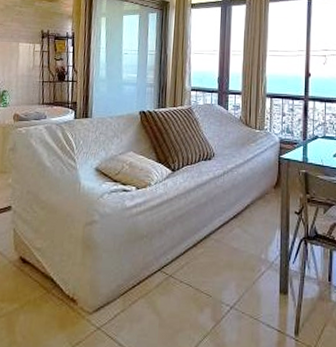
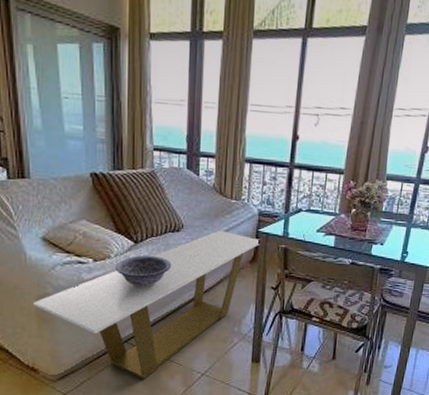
coffee table: none [81,157,282,313] -> present [33,230,260,380]
decorative bowl: none [154,183,204,215] -> present [115,255,172,289]

